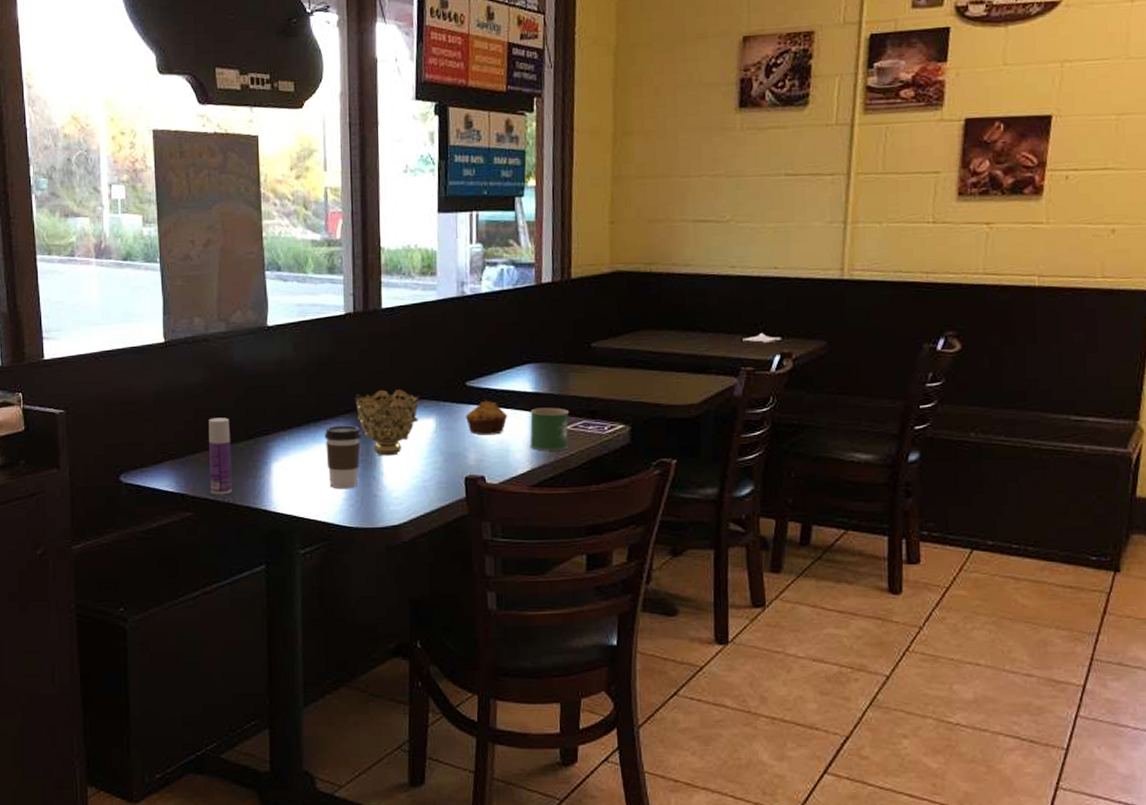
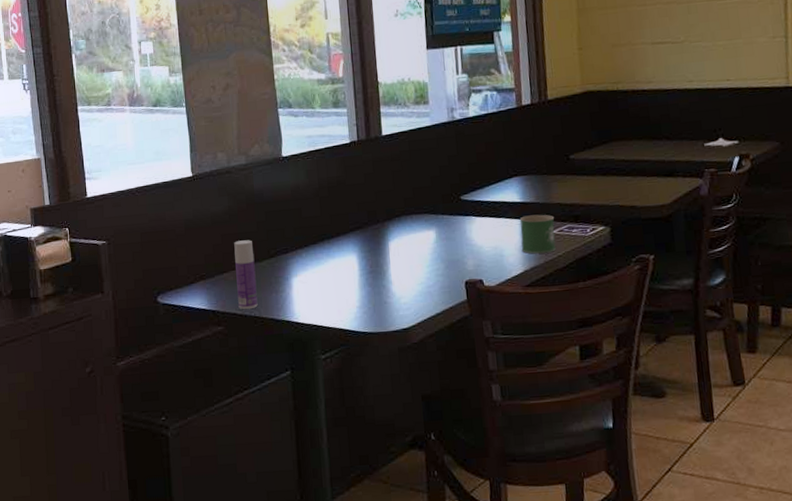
coffee cup: present [324,425,361,489] -> none [337,240,370,299]
decorative bowl: present [355,389,420,456] -> none [362,206,421,266]
muffin: present [465,400,508,435] -> none [462,211,500,243]

